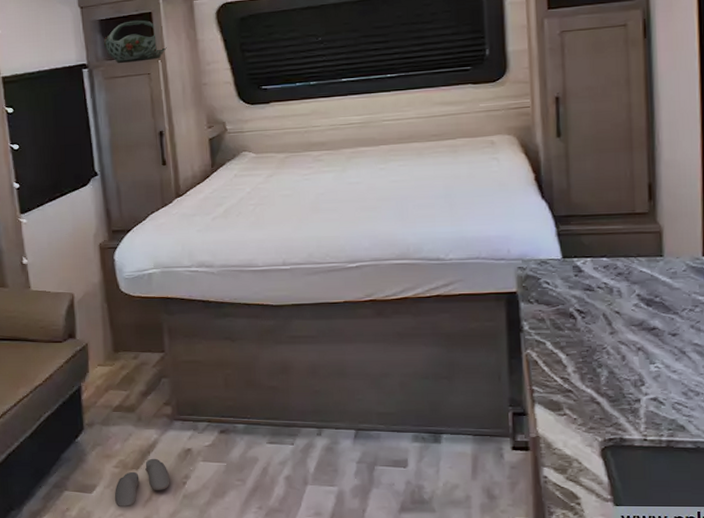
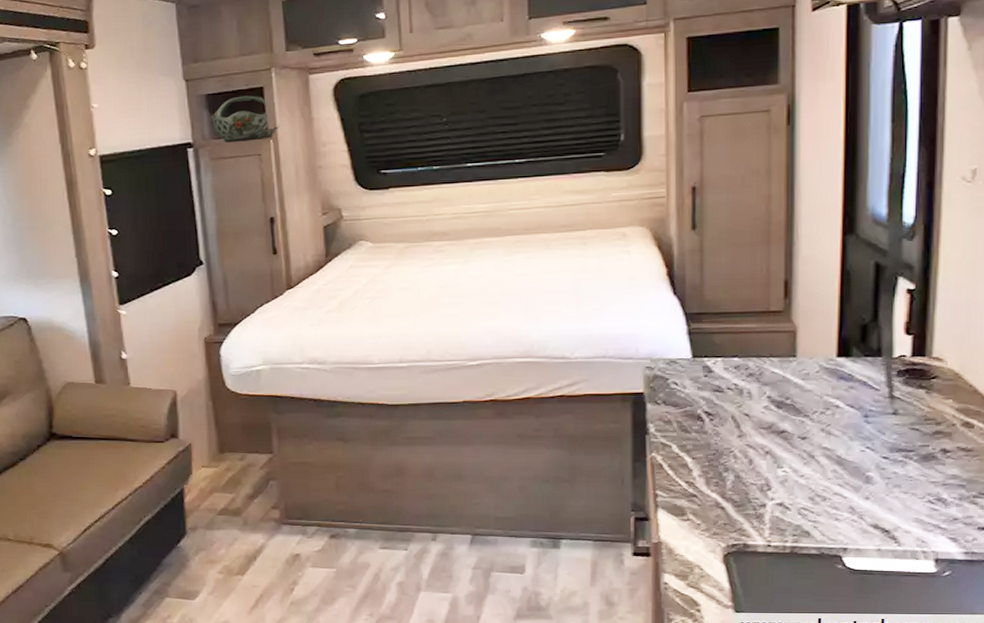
slippers: present [114,458,170,507] -> none [218,564,277,615]

